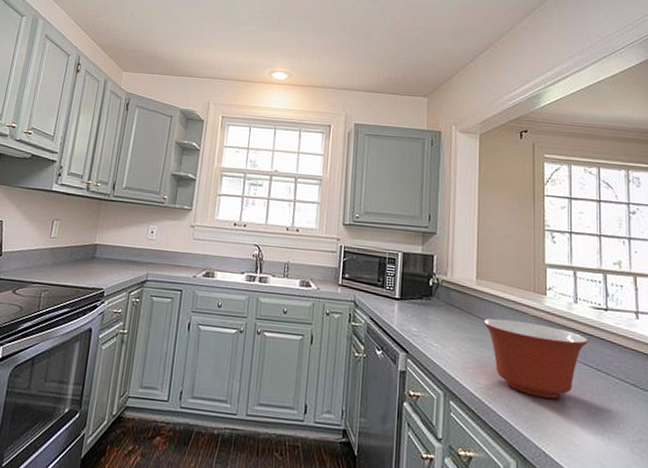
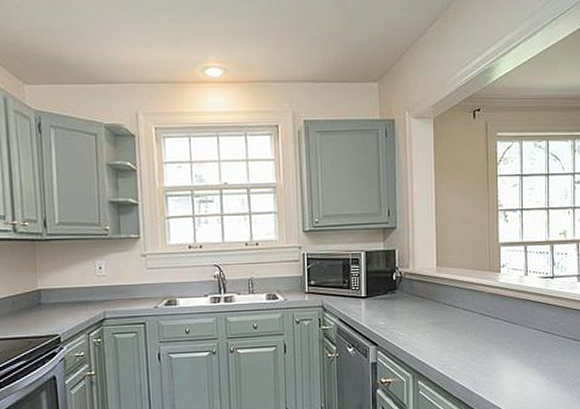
mixing bowl: present [483,318,589,399] -> none [445,299,538,364]

